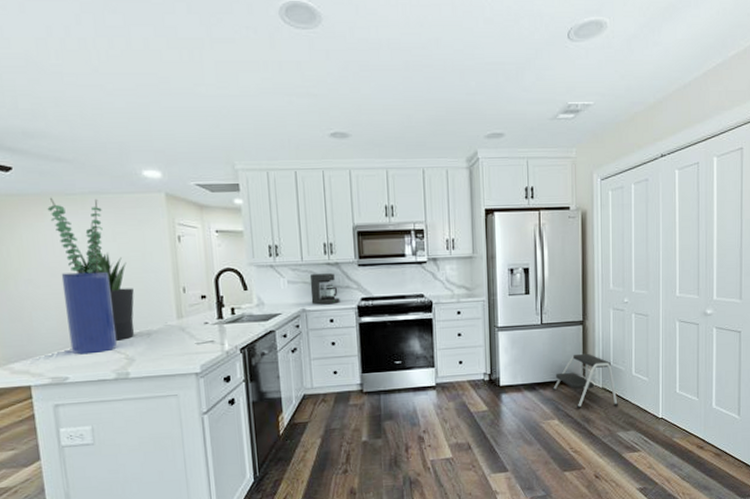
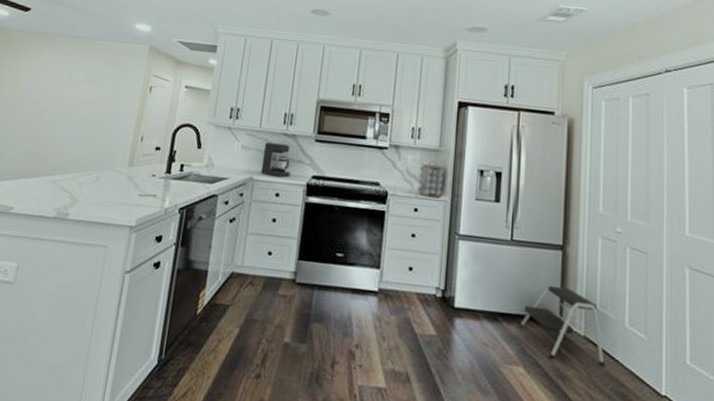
vase: present [47,197,118,355] -> none [25,37,92,188]
planter: present [69,246,135,341] -> none [52,83,98,180]
spice rack: none [457,266,480,300] -> present [418,159,445,199]

